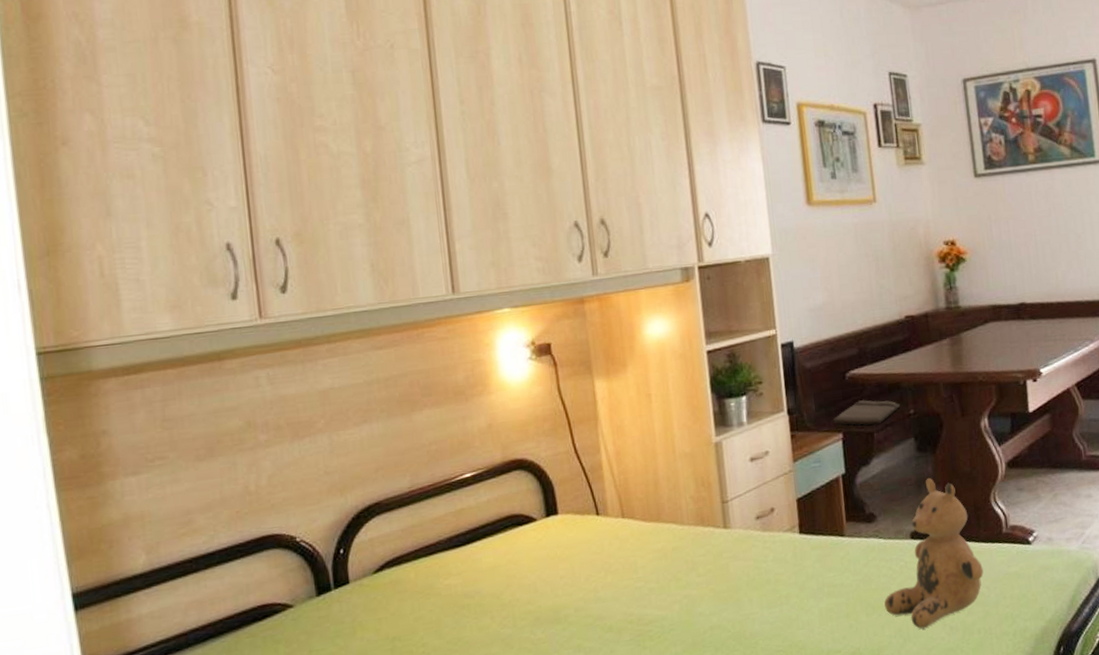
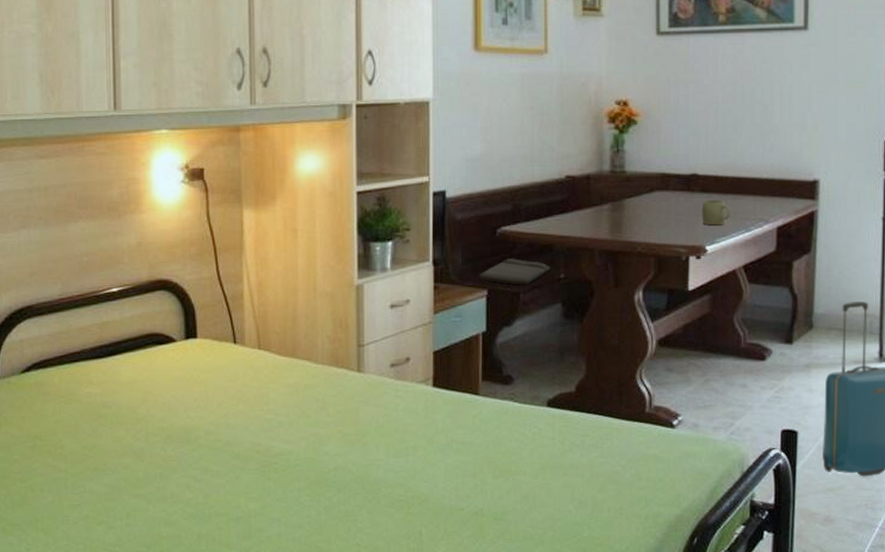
teddy bear: present [884,478,984,629] -> none [513,347,620,498]
mug: none [1032,324,1059,349] -> present [701,200,730,226]

